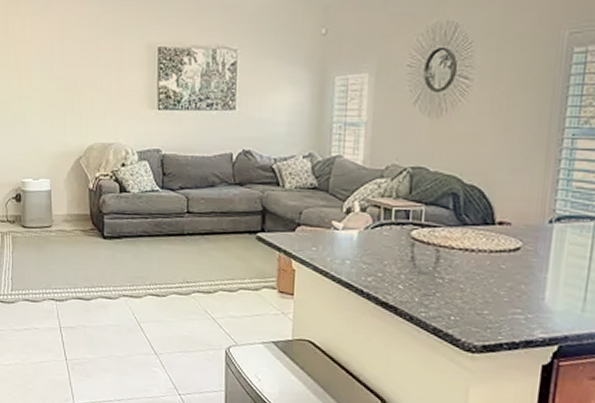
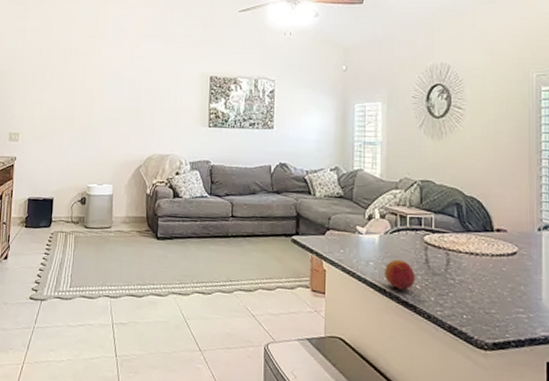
fruit: none [362,256,399,290] -> present [384,259,416,290]

